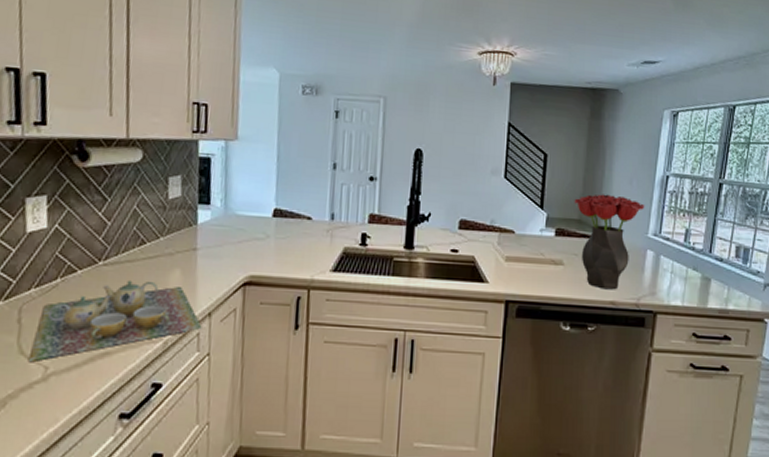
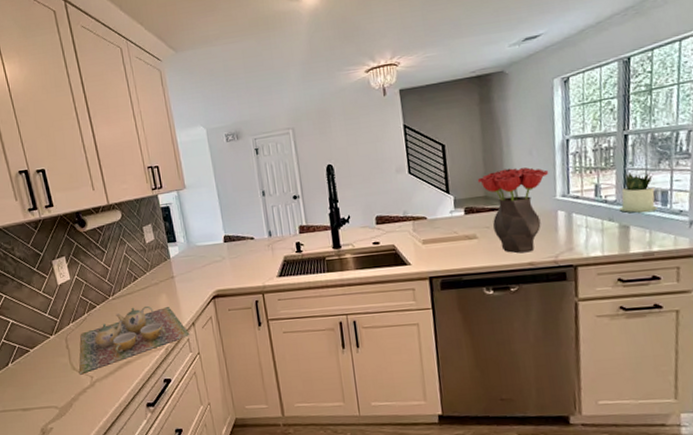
planter: none [705,223,739,268] -> present [620,172,658,213]

